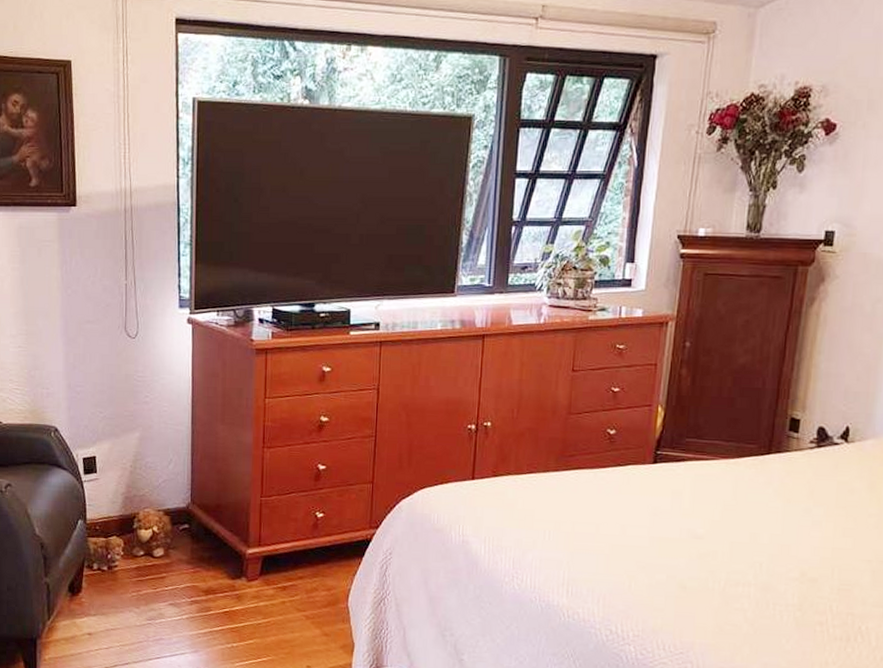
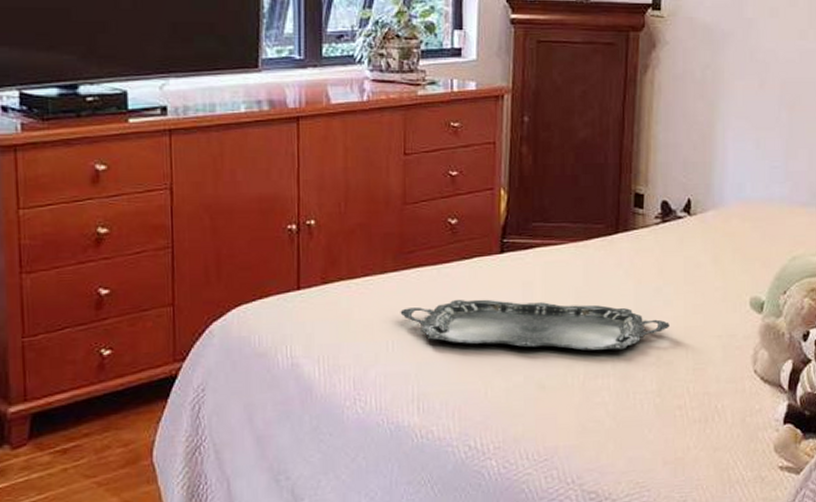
serving tray: none [558,500,817,563] -> present [400,299,670,352]

